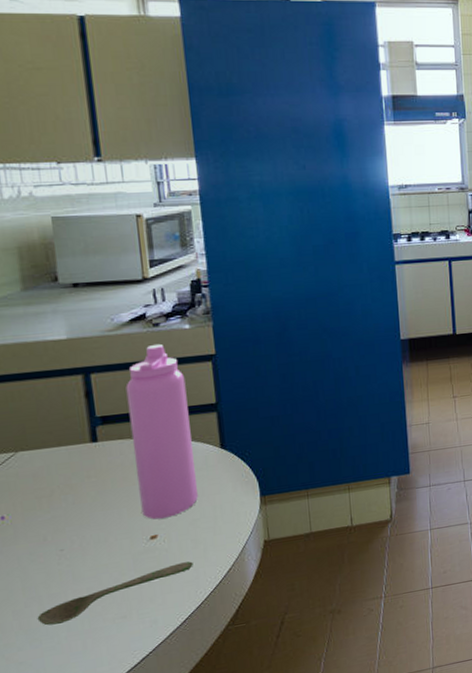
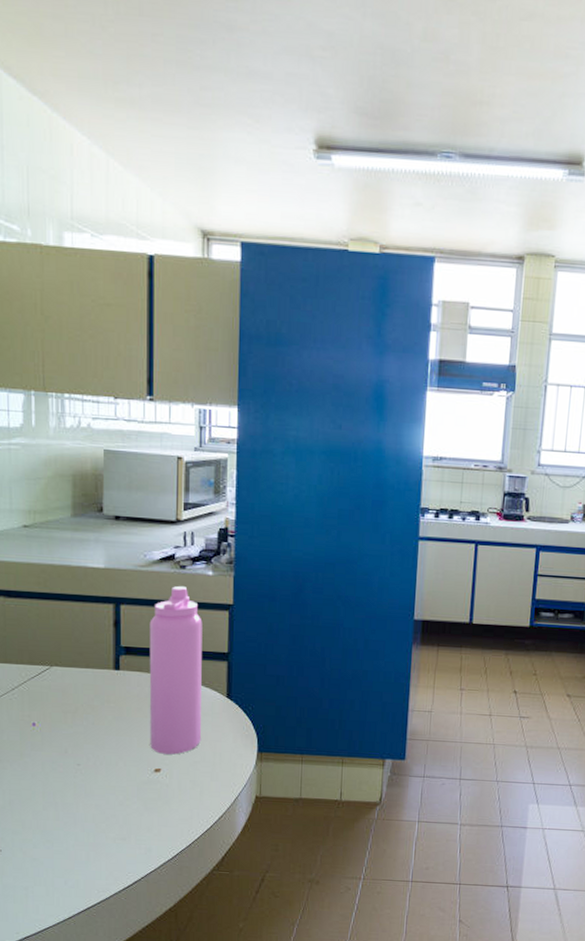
spoon: present [37,561,193,626] -> none [52,800,189,832]

